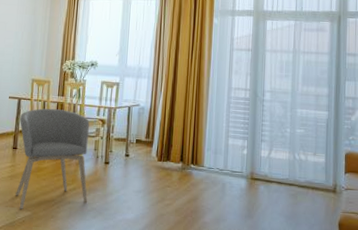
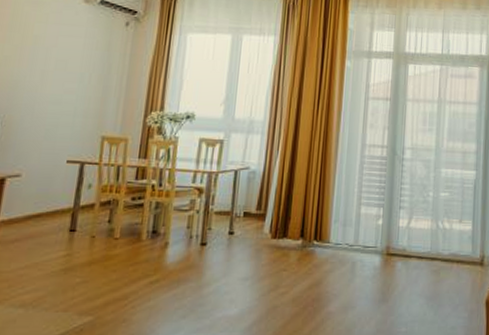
armchair: present [15,108,90,209] -> none [71,175,182,314]

